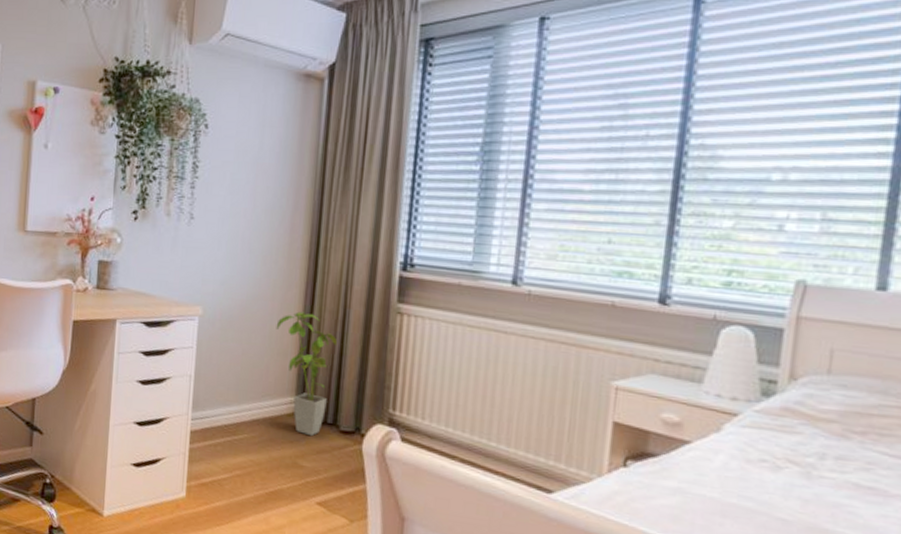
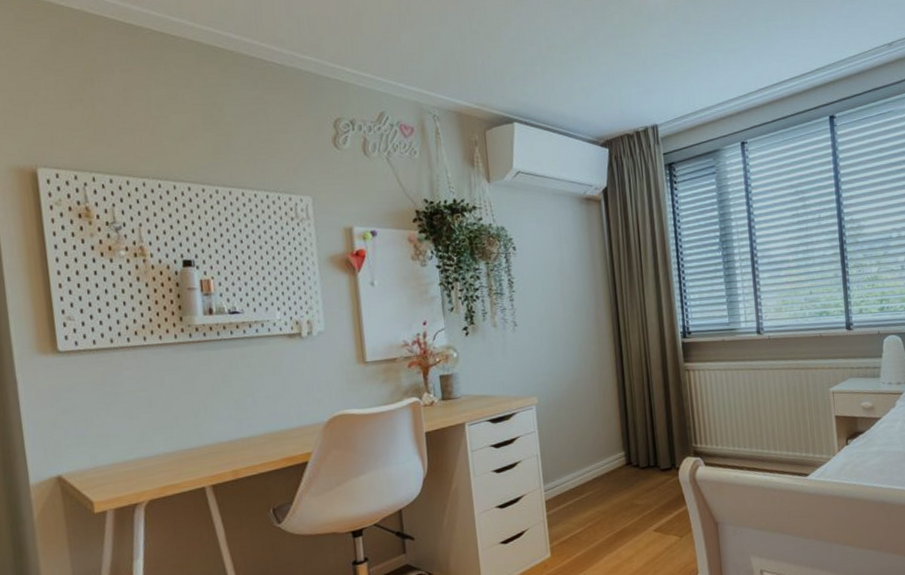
house plant: present [276,311,337,437] -> none [598,384,648,480]

